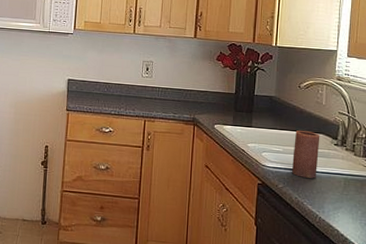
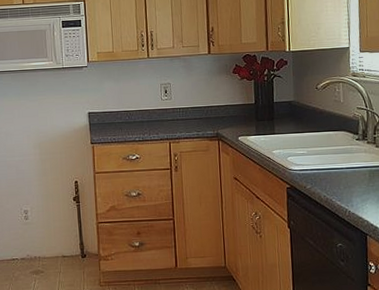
candle: present [292,130,320,178] -> none [317,129,343,176]

